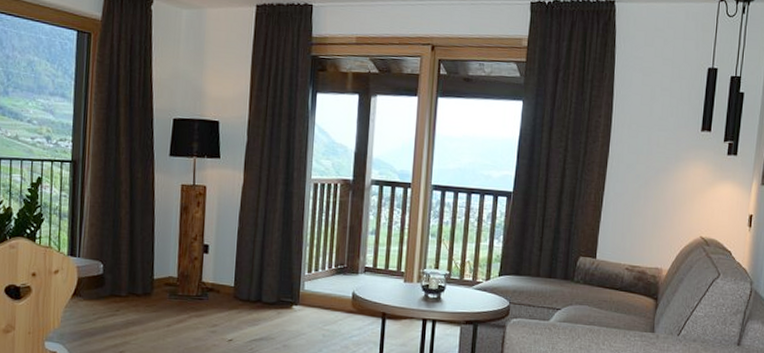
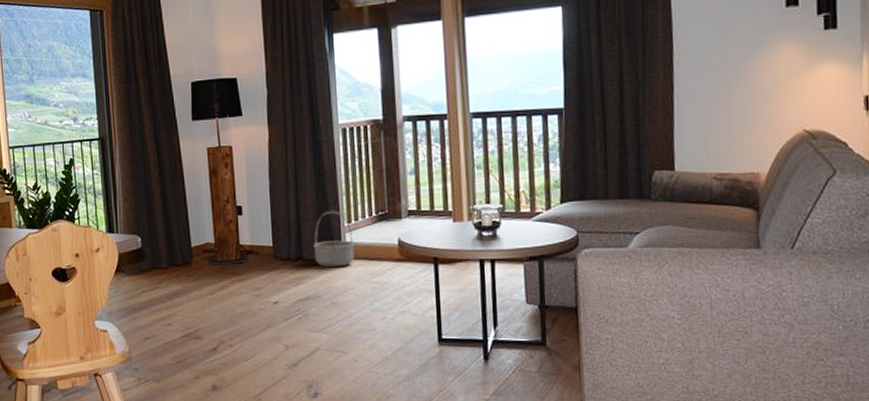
basket: none [272,258,313,313] -> present [313,210,355,268]

